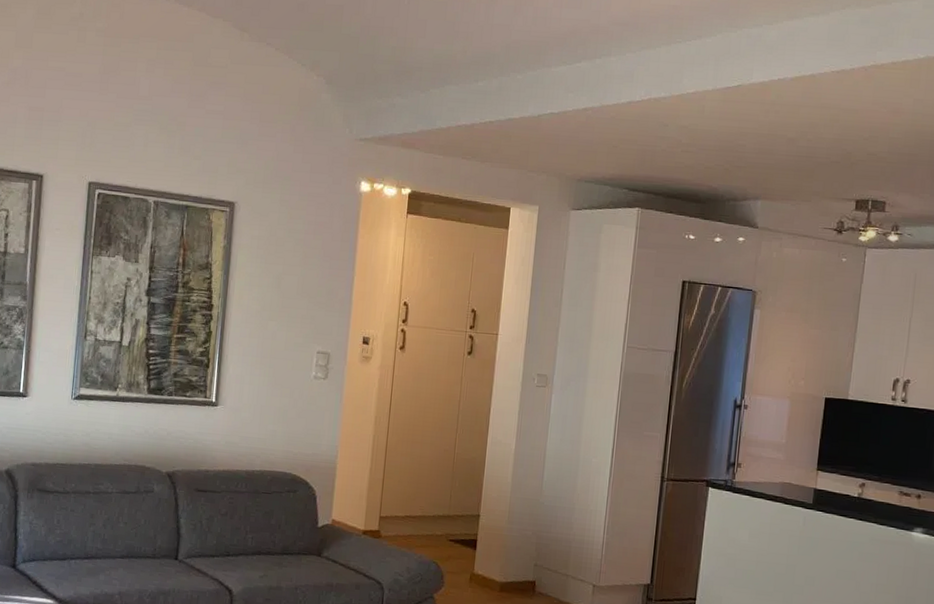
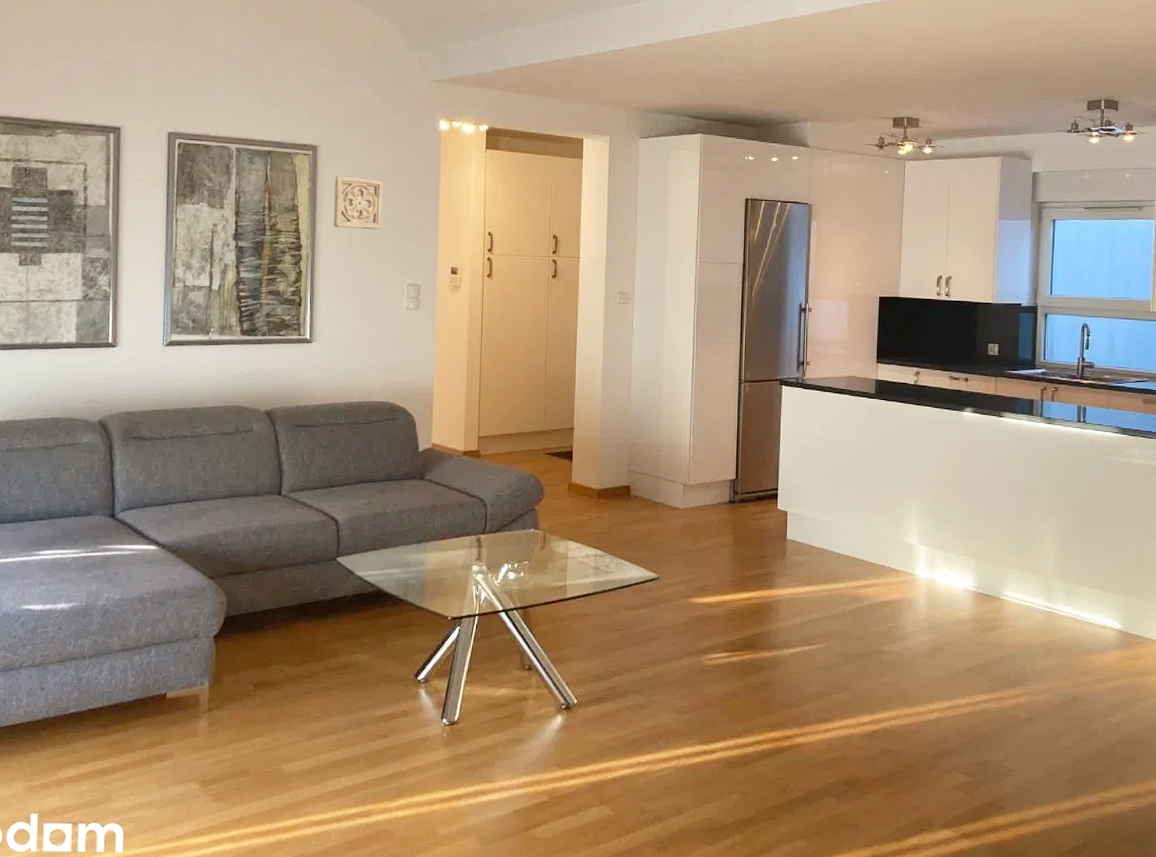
wall ornament: none [246,235,299,294] -> present [334,176,383,230]

